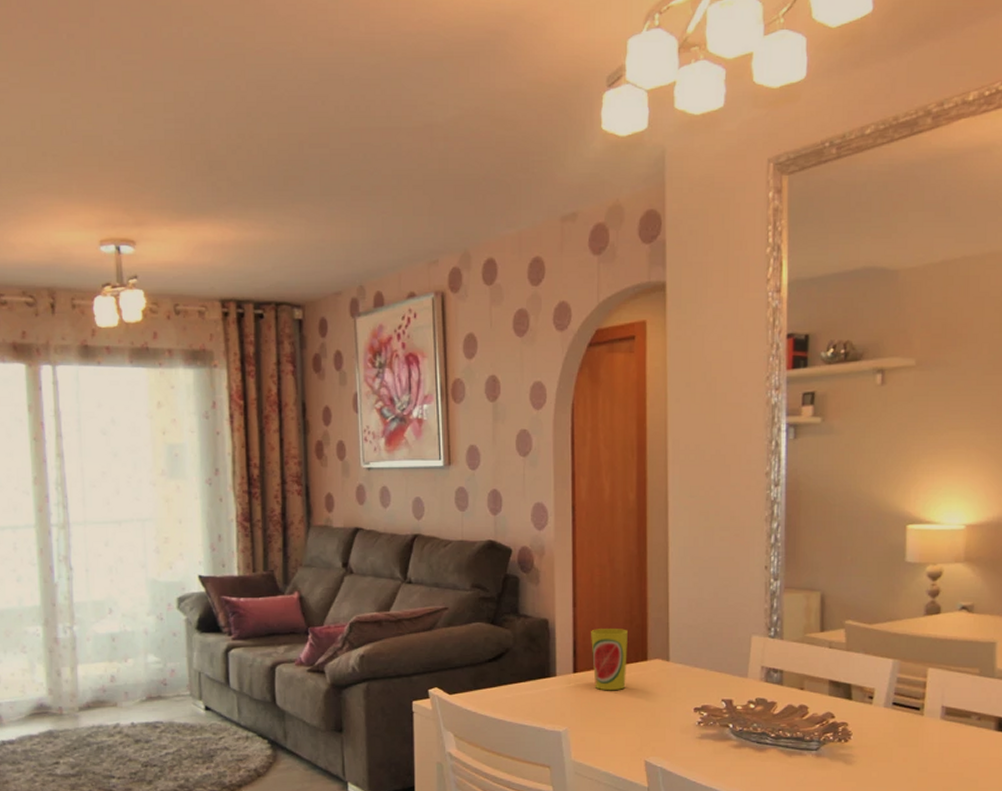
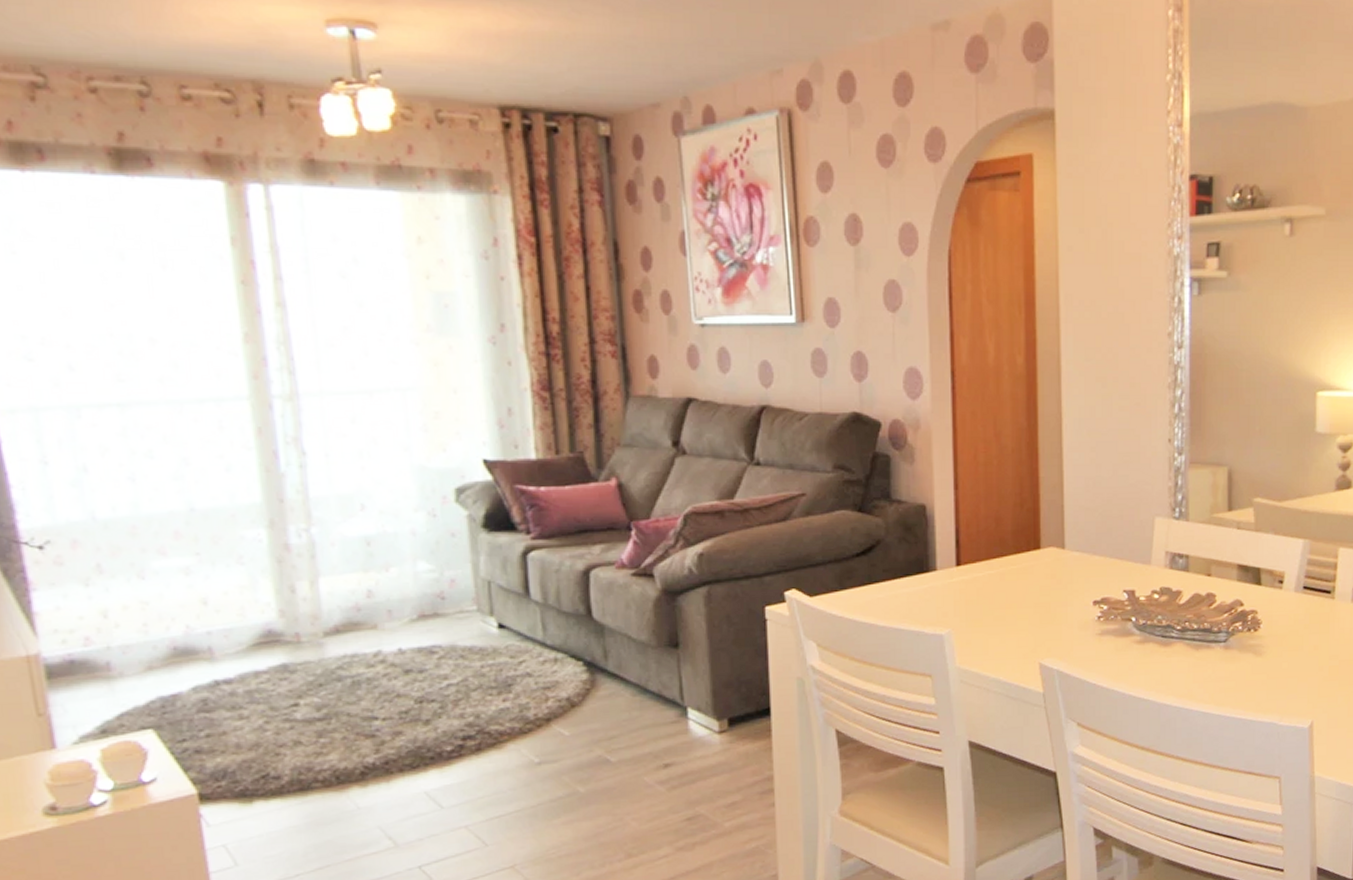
cup: present [591,629,628,691] -> none [976,513,1018,586]

